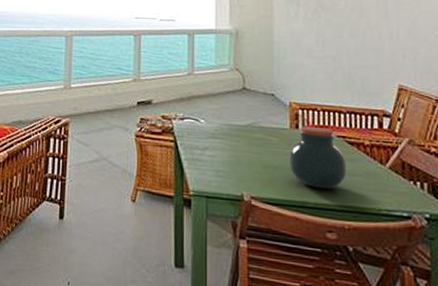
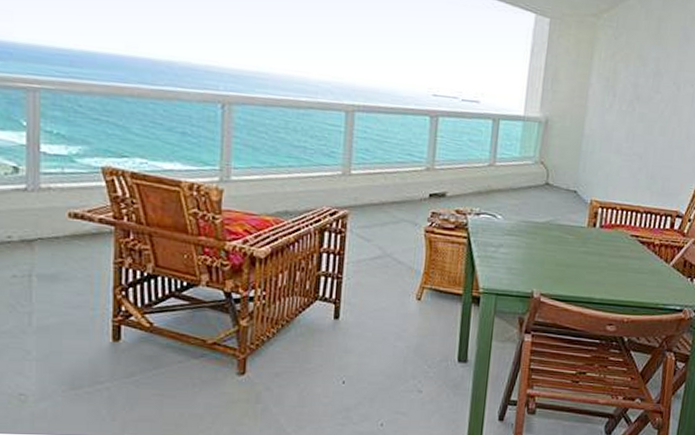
jar: present [289,127,347,189] -> none [581,225,636,286]

